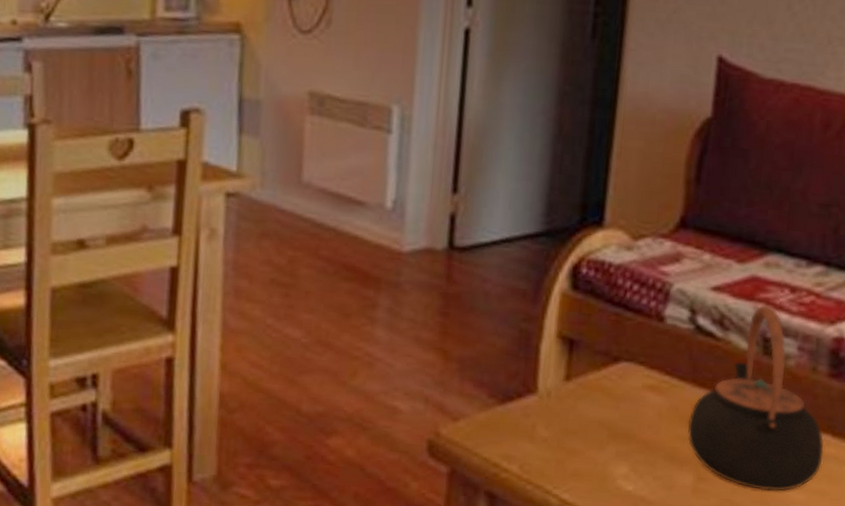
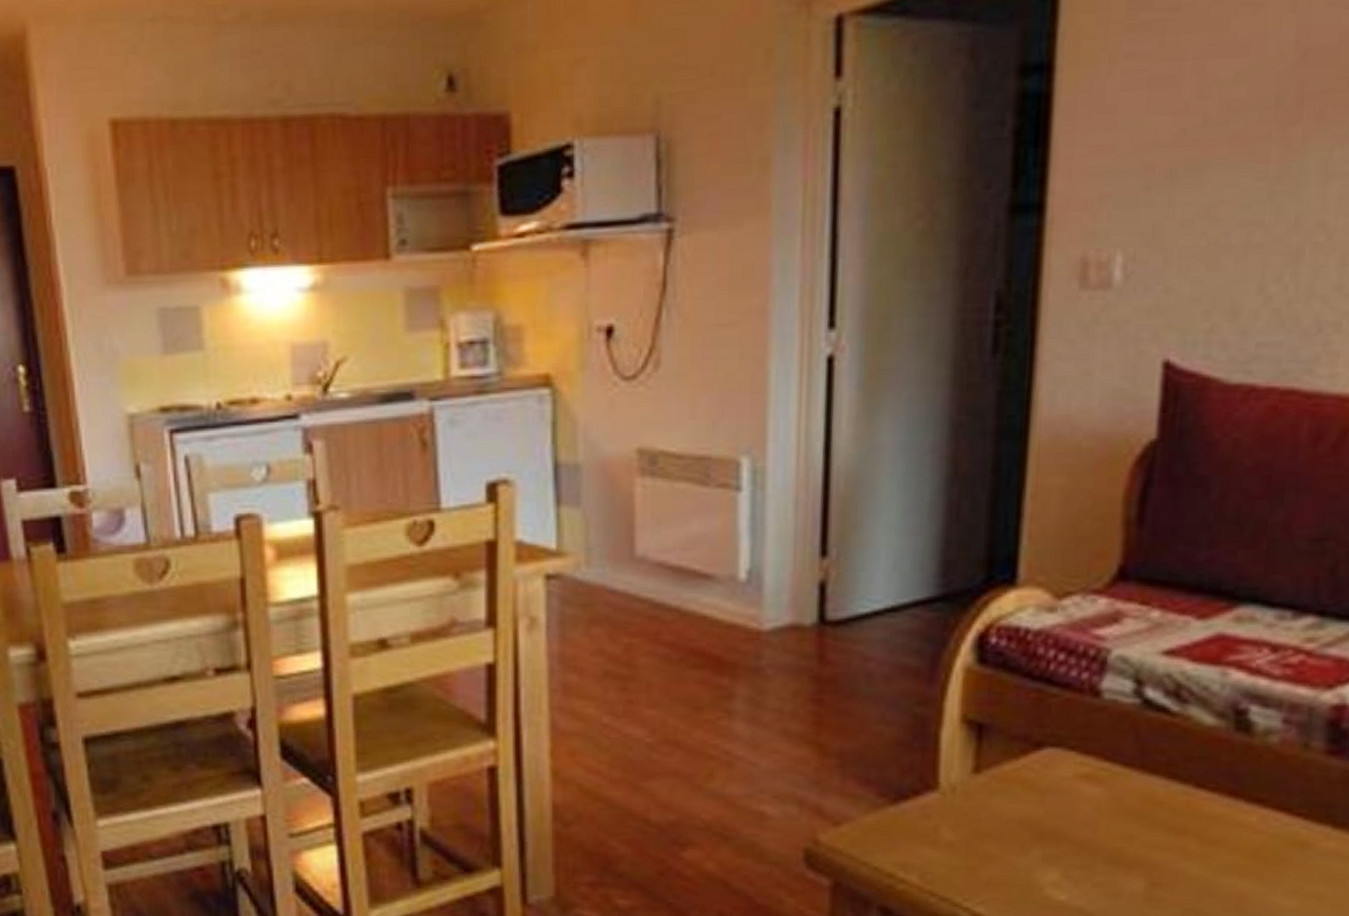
teapot: present [687,304,824,492] -> none [1136,668,1322,897]

